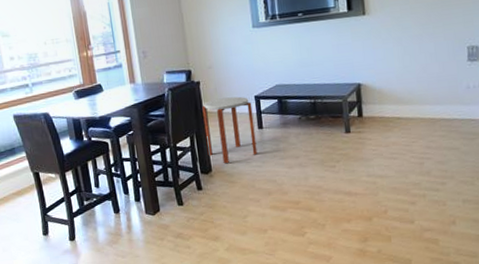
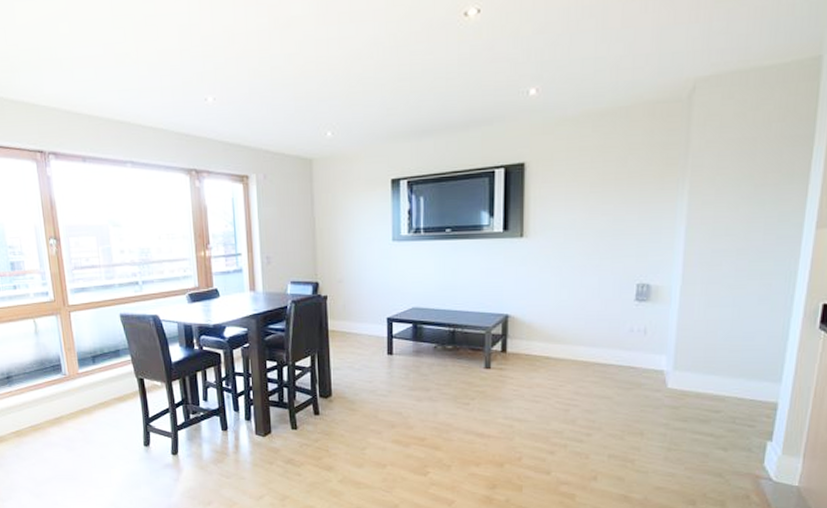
side table: present [202,96,258,163] -> none [327,316,384,388]

